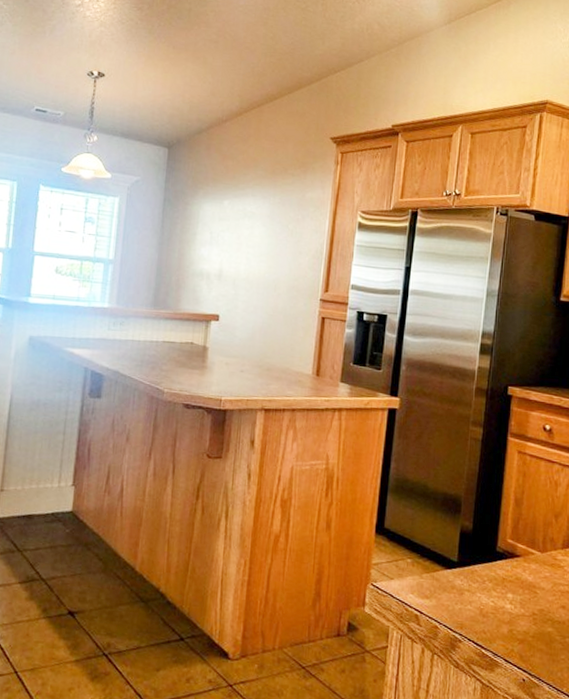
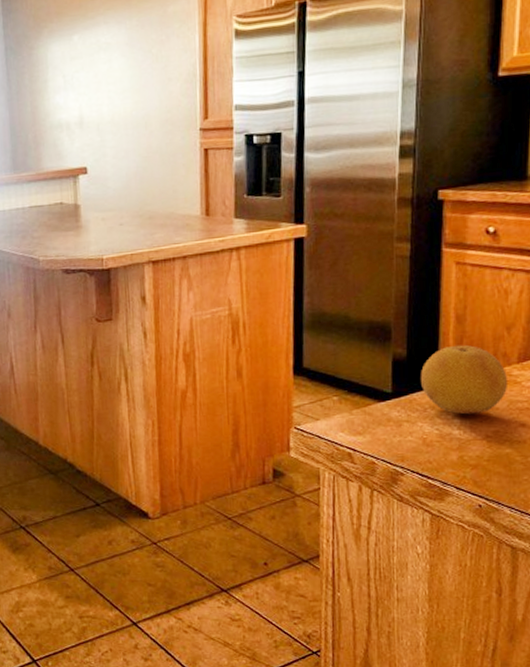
fruit: none [482,525,554,592] -> present [421,345,509,415]

